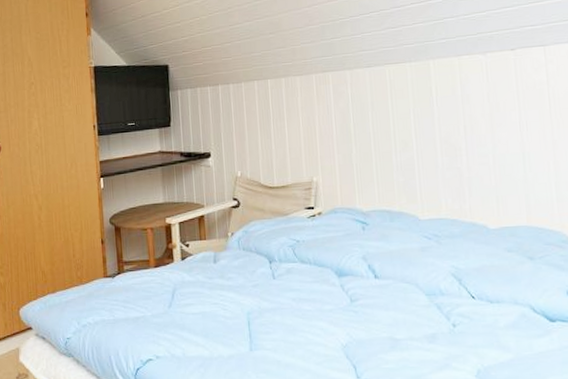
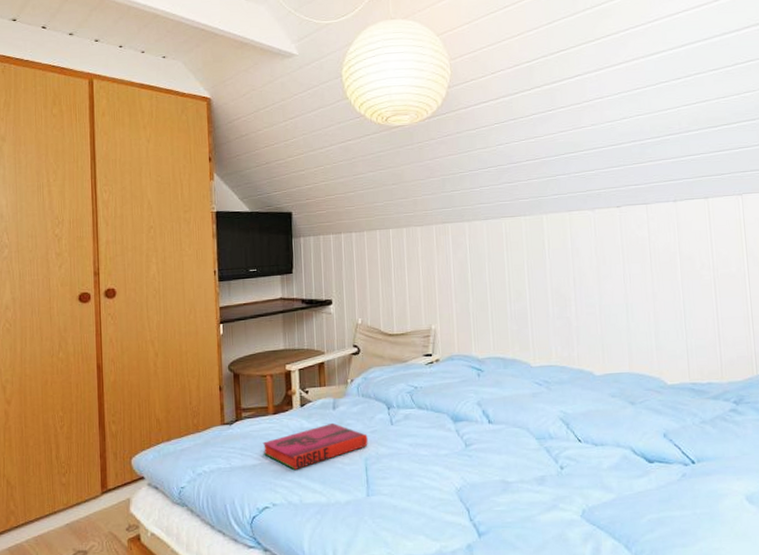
hardback book: none [144,276,250,324] -> present [262,422,368,471]

